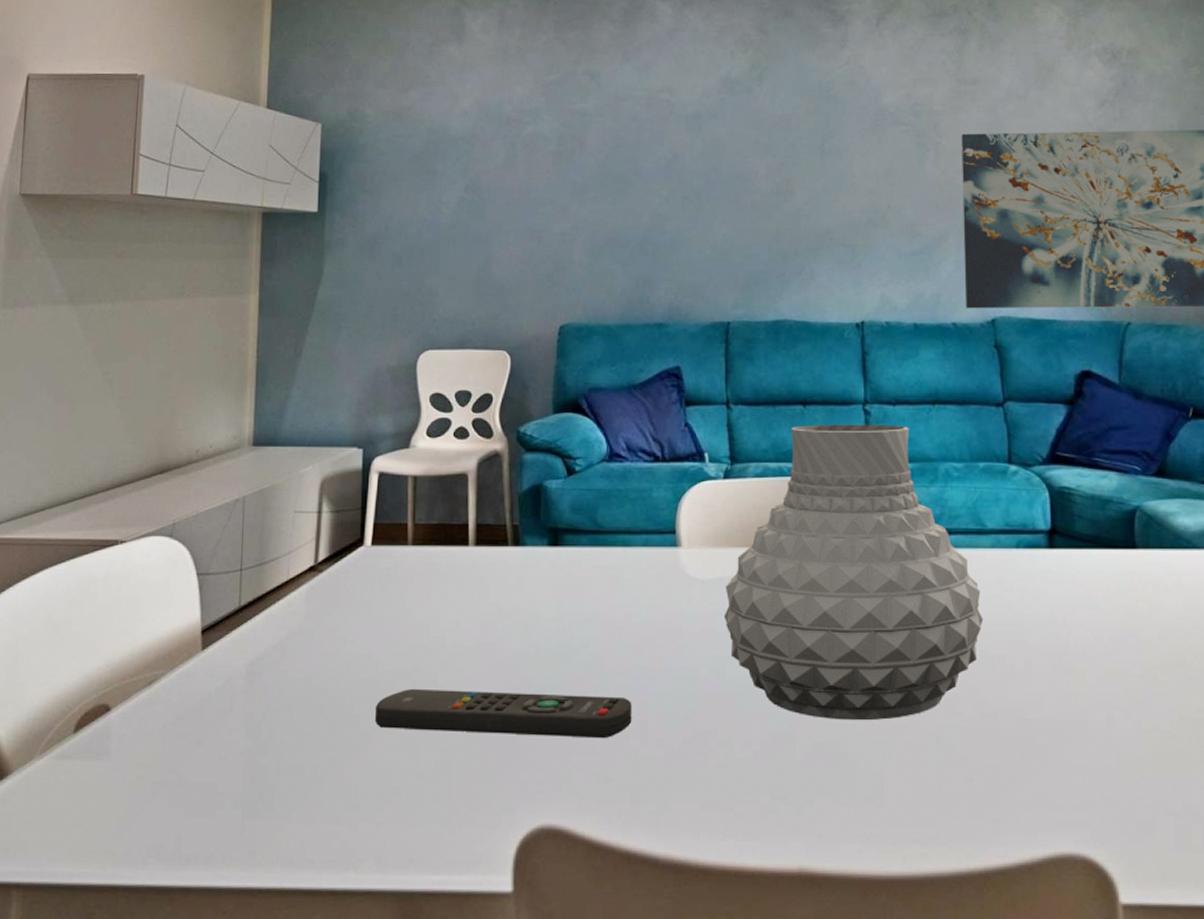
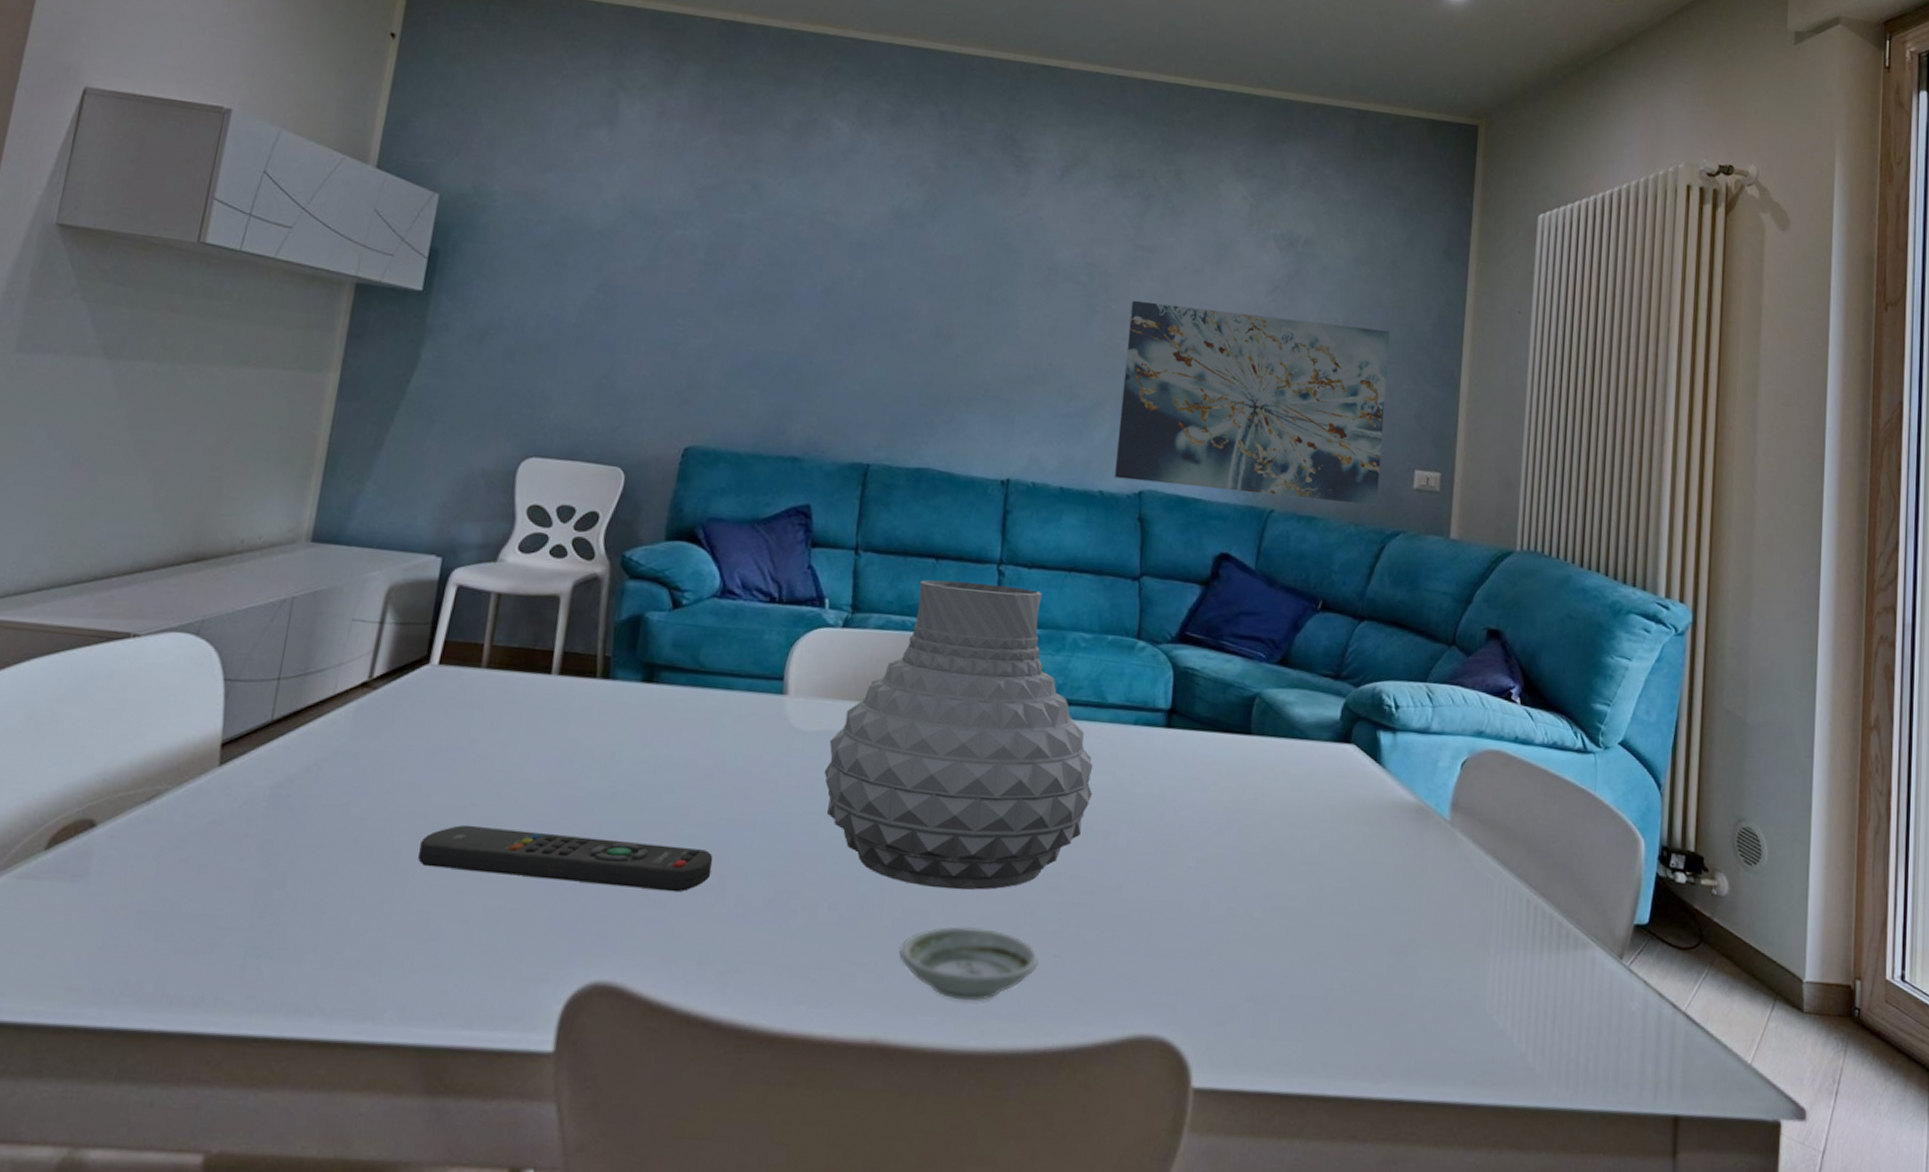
saucer: none [814,756,952,828] -> present [898,926,1039,1001]

